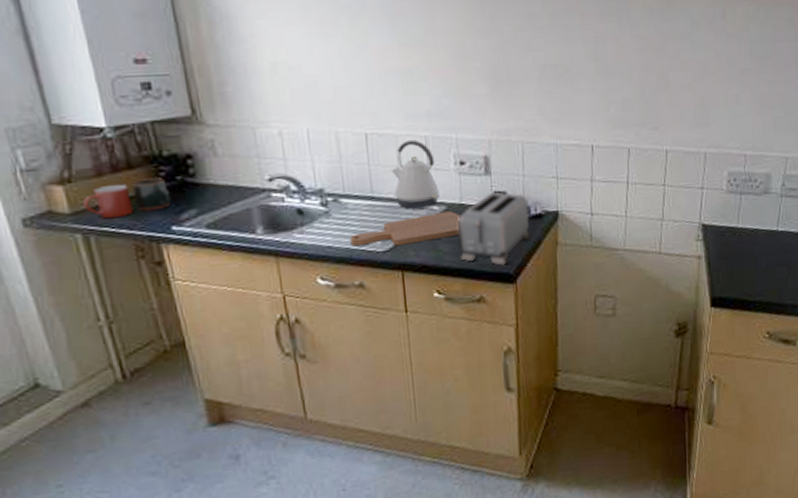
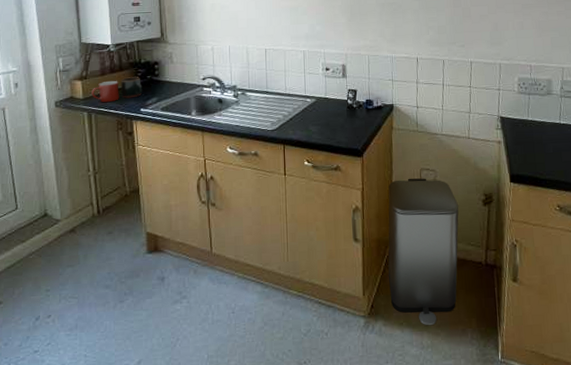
cutting board: present [349,211,461,247] -> none [250,102,325,126]
kettle: present [391,140,440,209] -> none [280,54,311,101]
toaster: present [458,192,531,266] -> none [323,89,374,143]
pedal bin: none [551,307,645,483] -> present [388,178,459,326]

